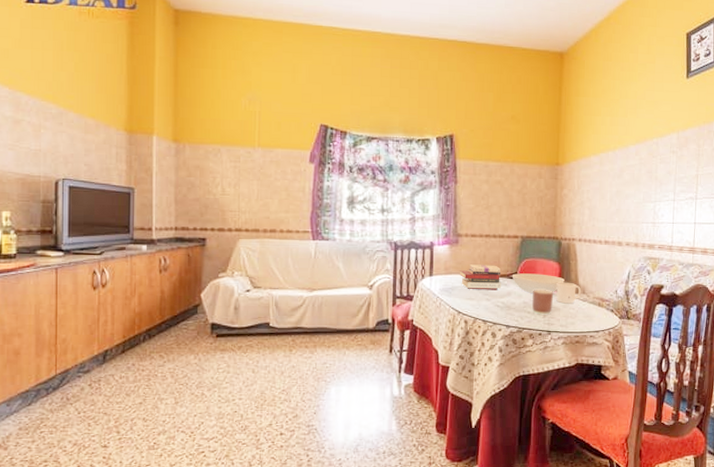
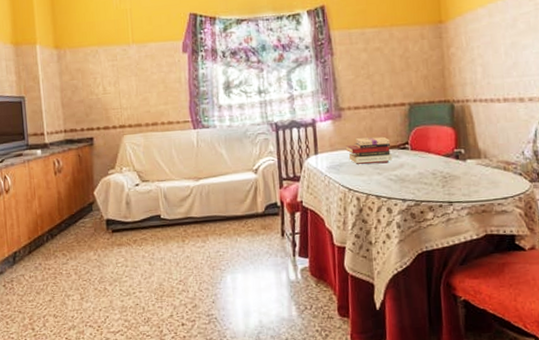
bowl: present [512,273,564,294] -> none [402,141,462,164]
mug: present [532,290,554,314] -> none [427,157,452,184]
mug: present [556,282,581,304] -> none [453,147,482,171]

